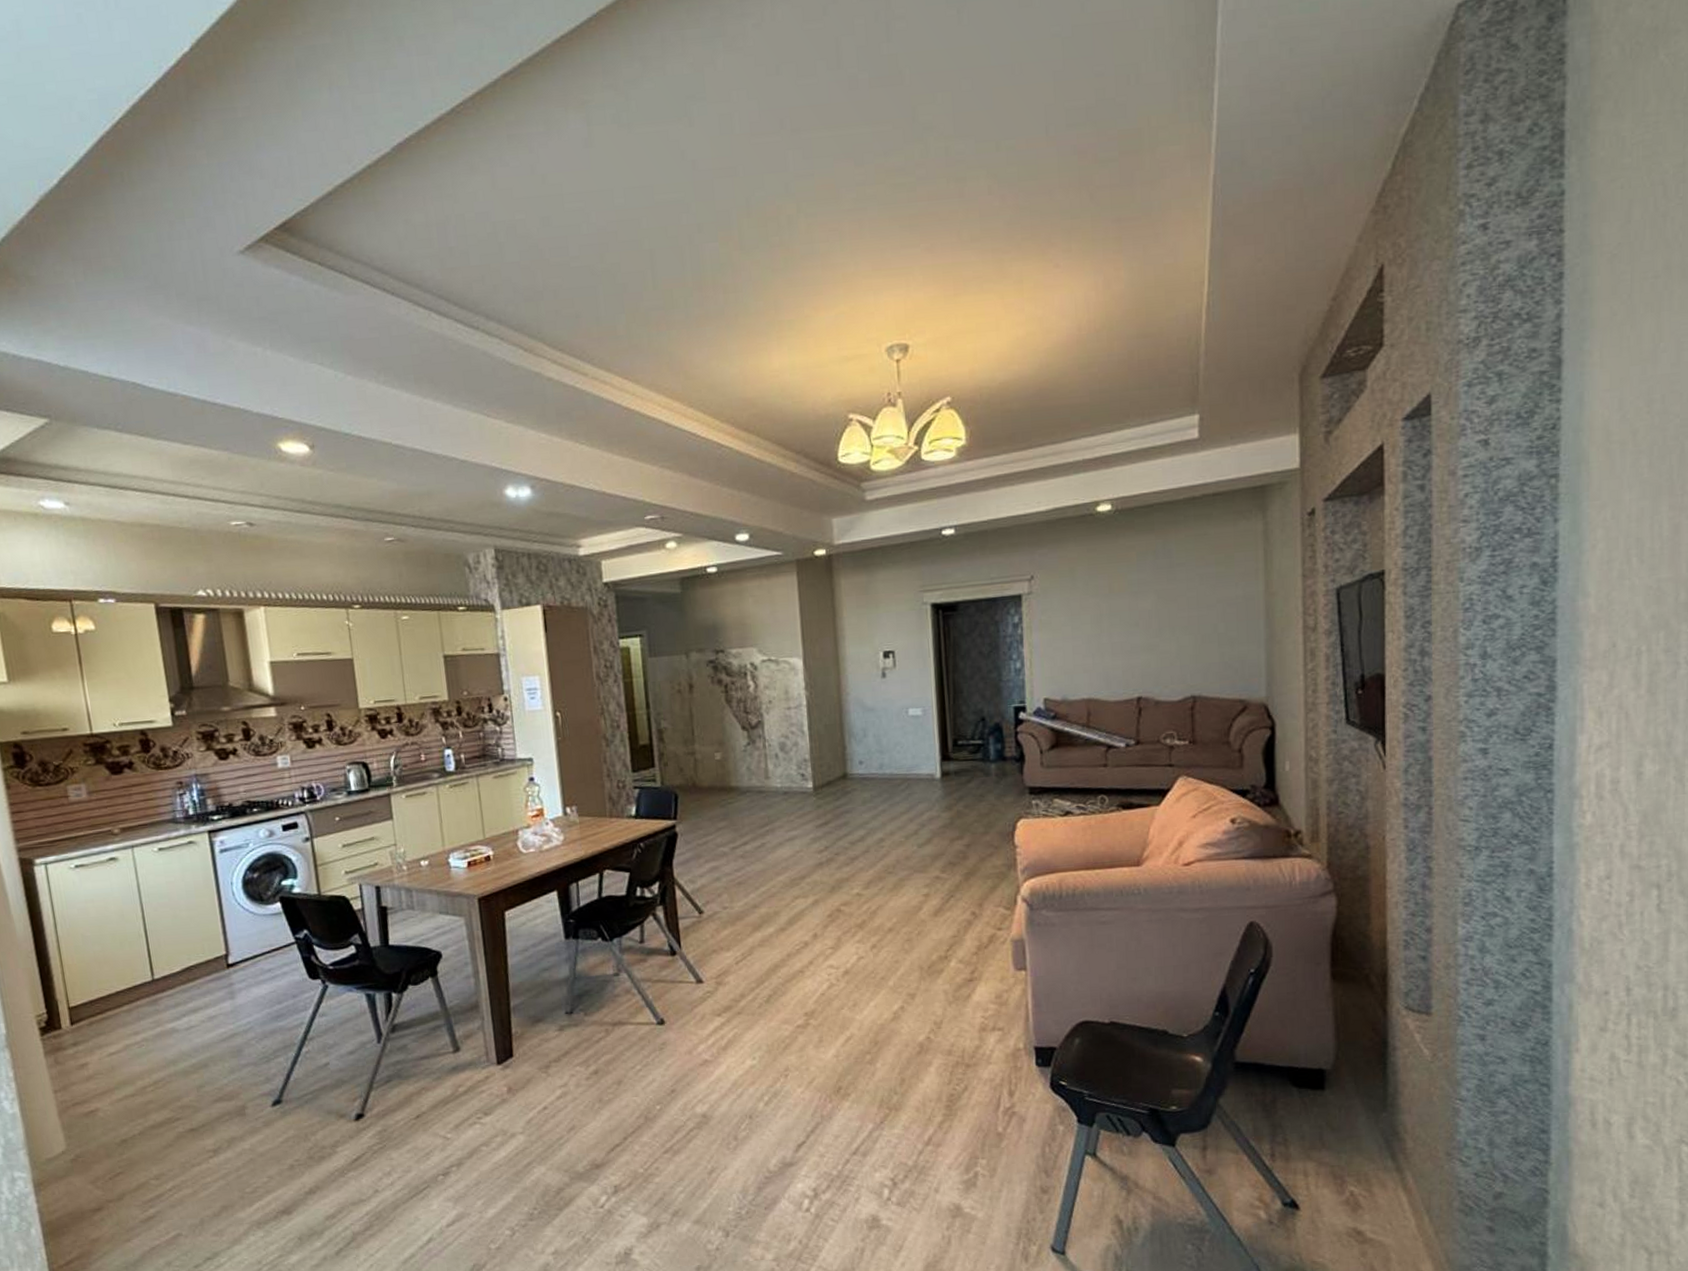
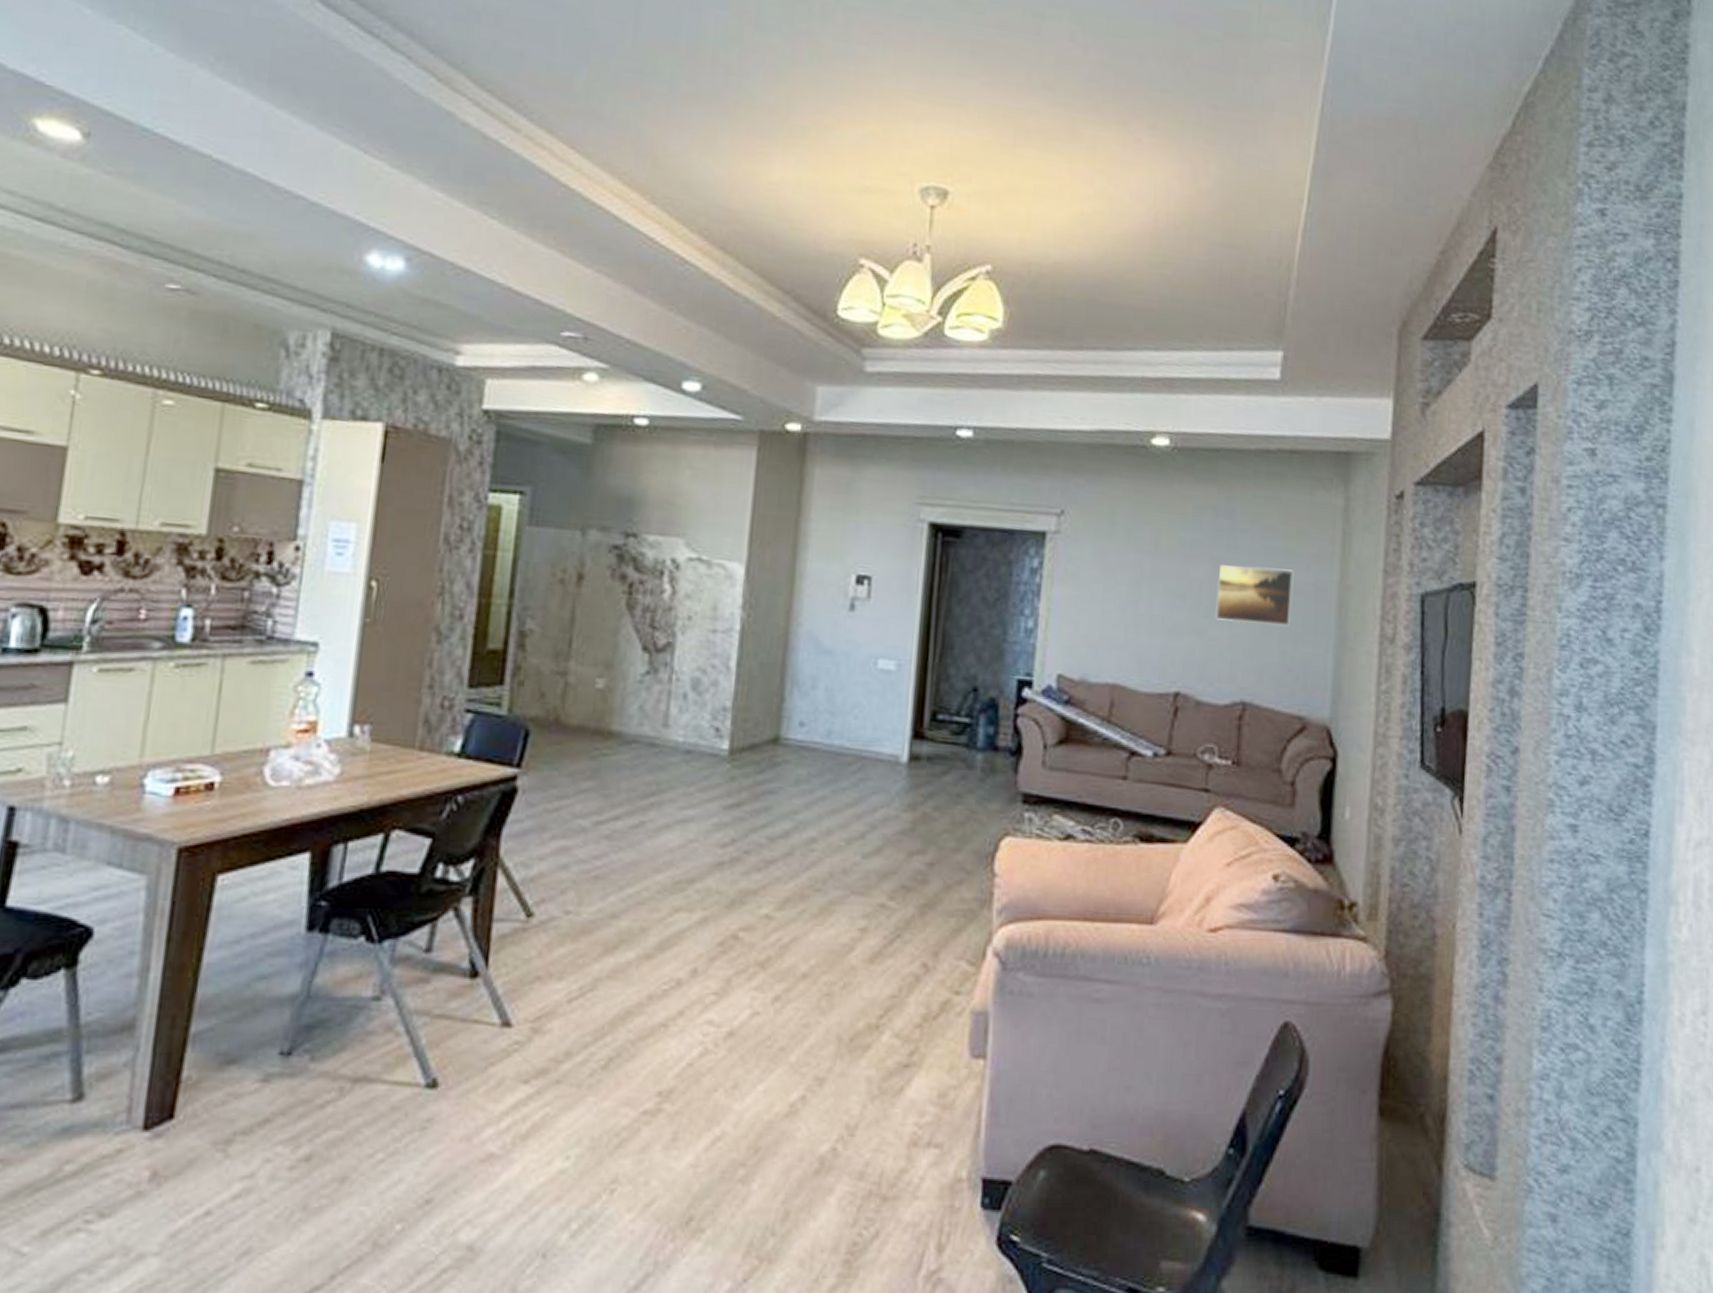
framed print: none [1163,588,1227,637] -> present [1215,565,1294,626]

